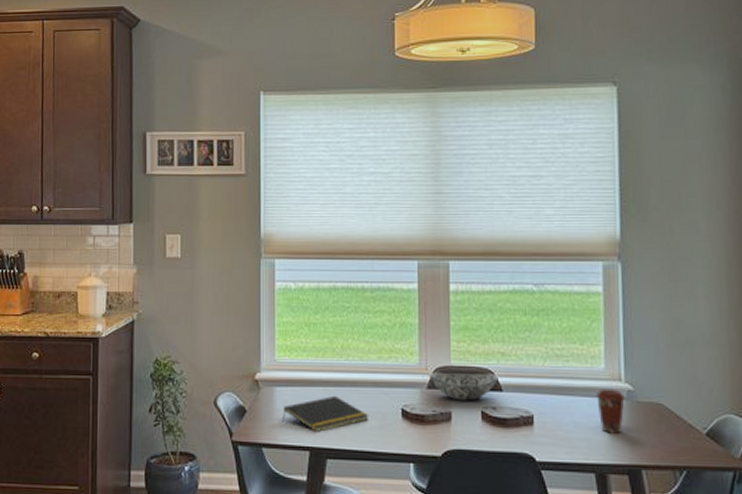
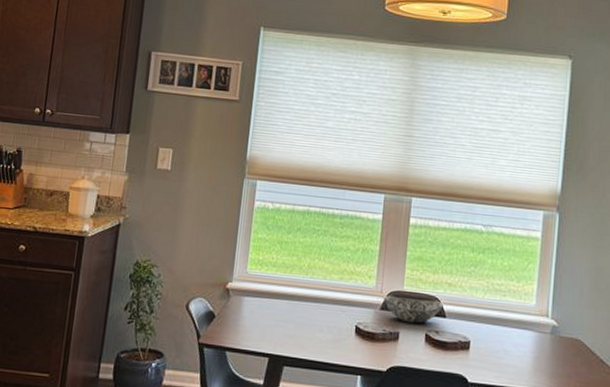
notepad: present [282,395,369,432] -> none [247,308,326,341]
coffee cup: present [596,388,625,434] -> none [526,322,550,363]

